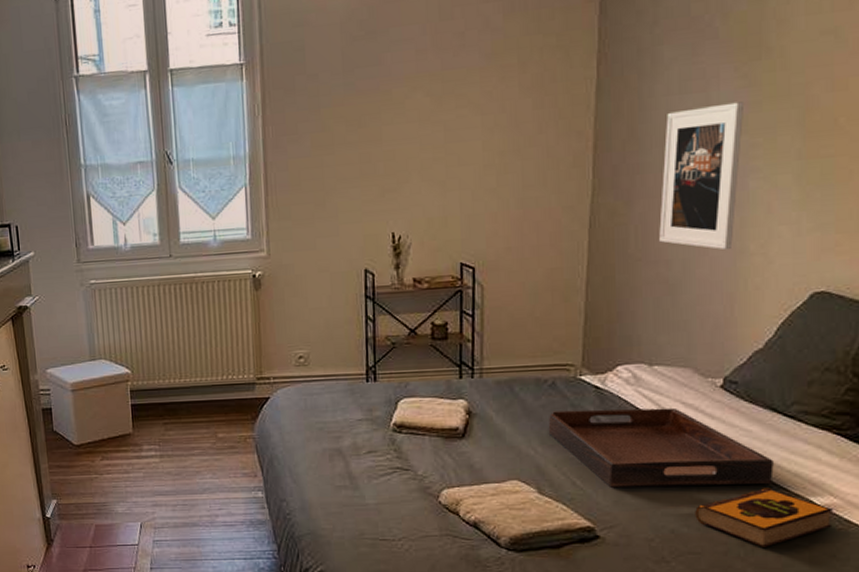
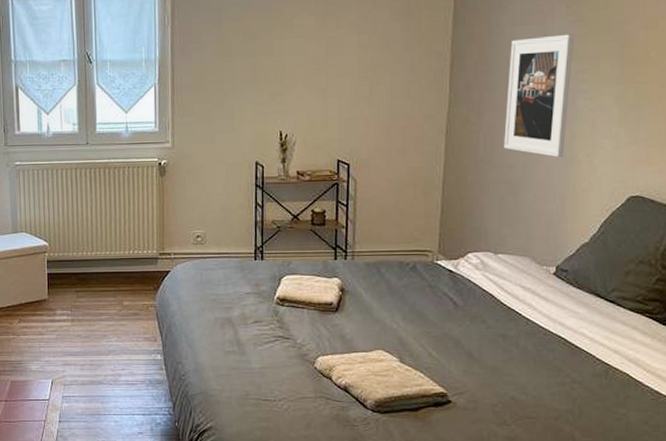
serving tray: present [548,407,774,488] -> none [409,290,597,360]
hardback book: present [695,488,834,547] -> none [532,362,647,414]

